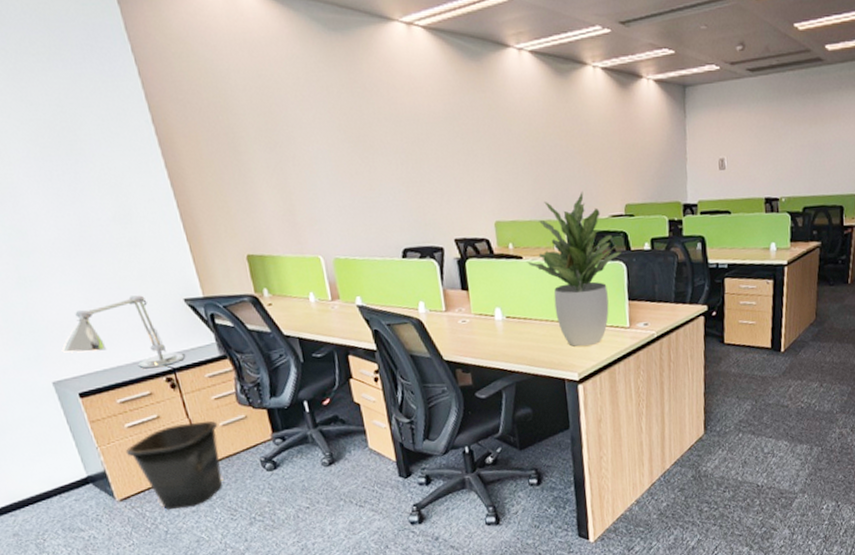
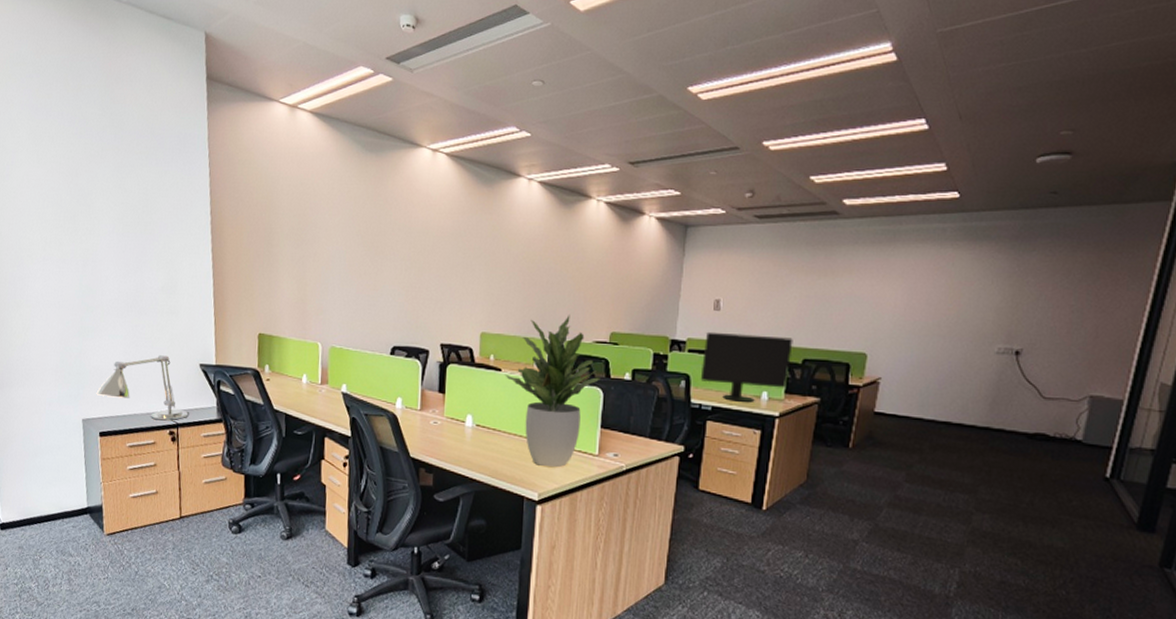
waste bin: present [125,420,223,509] -> none [122,475,201,553]
computer monitor: none [714,188,793,257] -> present [700,331,793,403]

